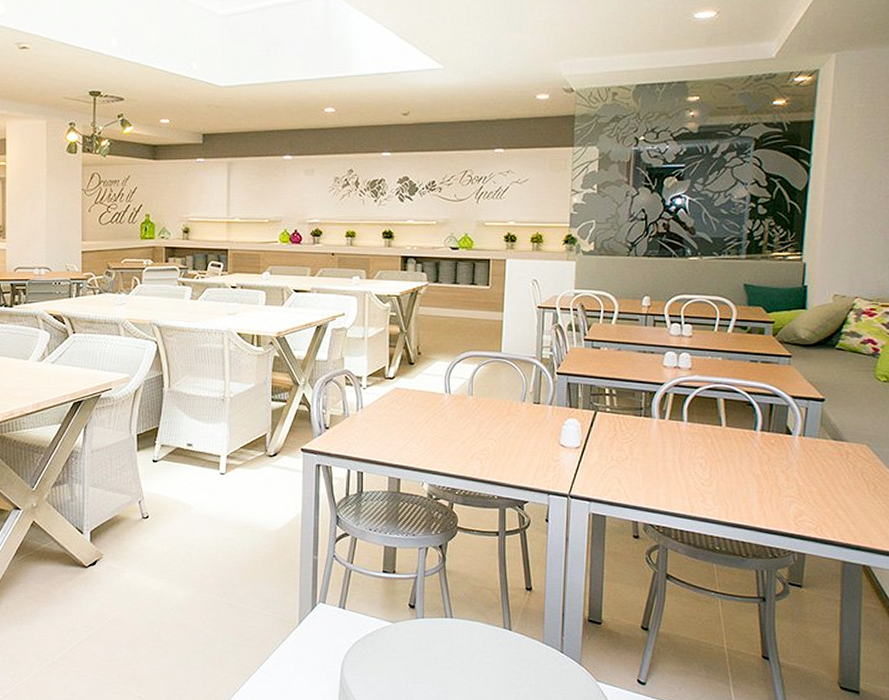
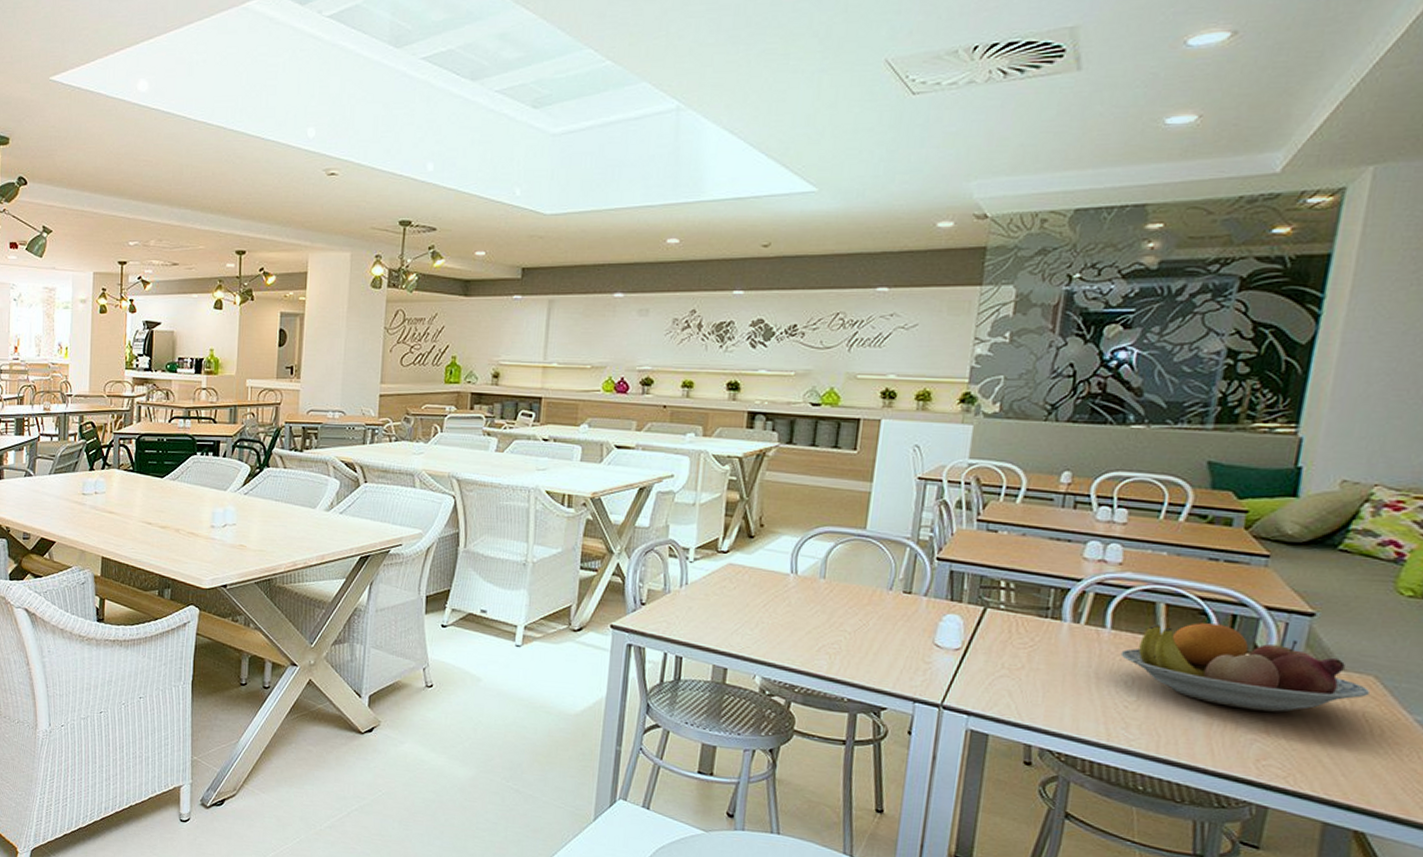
fruit bowl: none [695,412,864,478] -> present [1120,623,1369,713]

